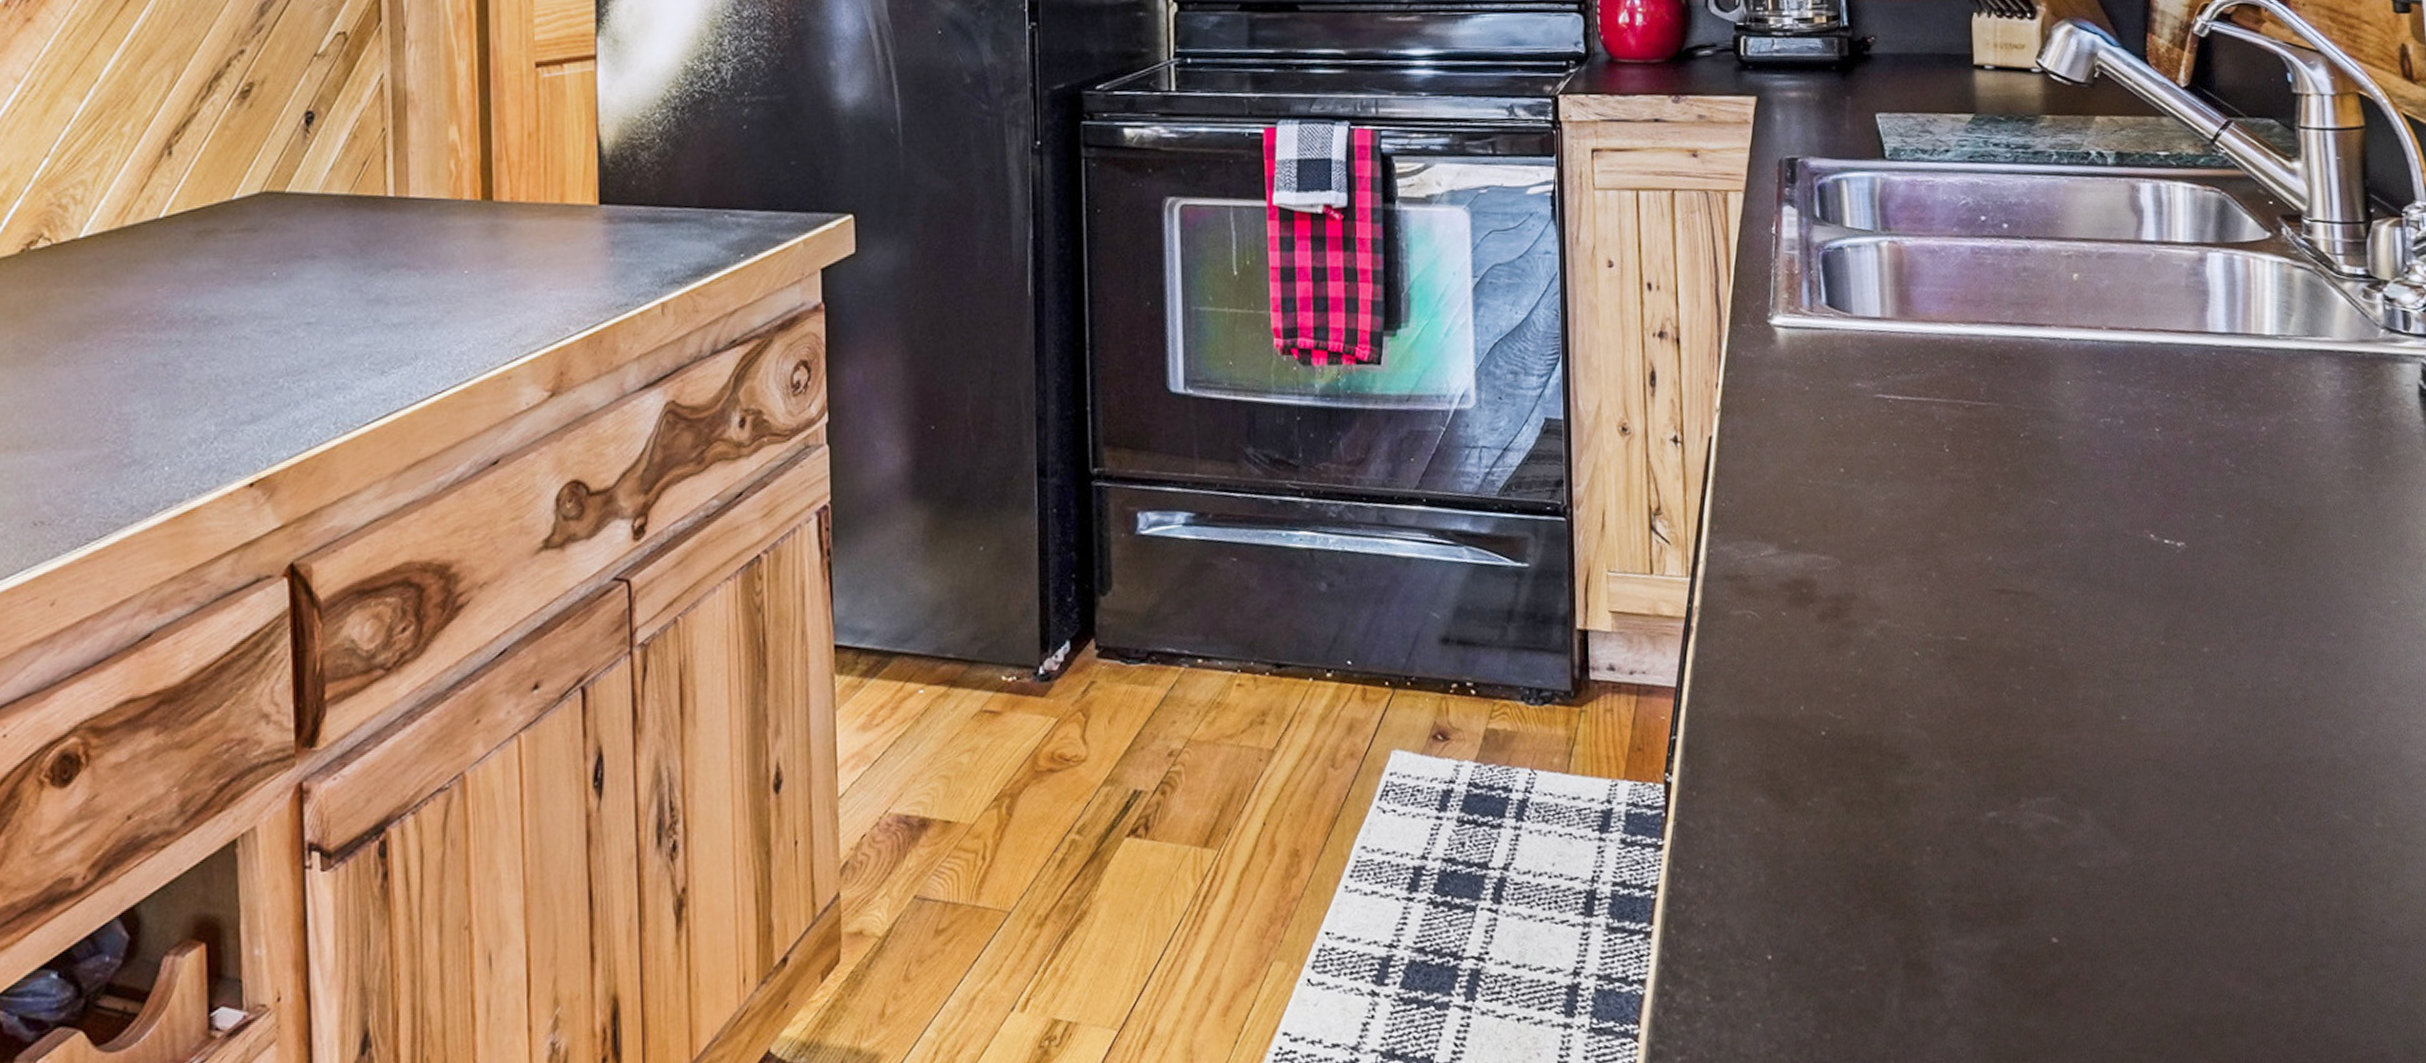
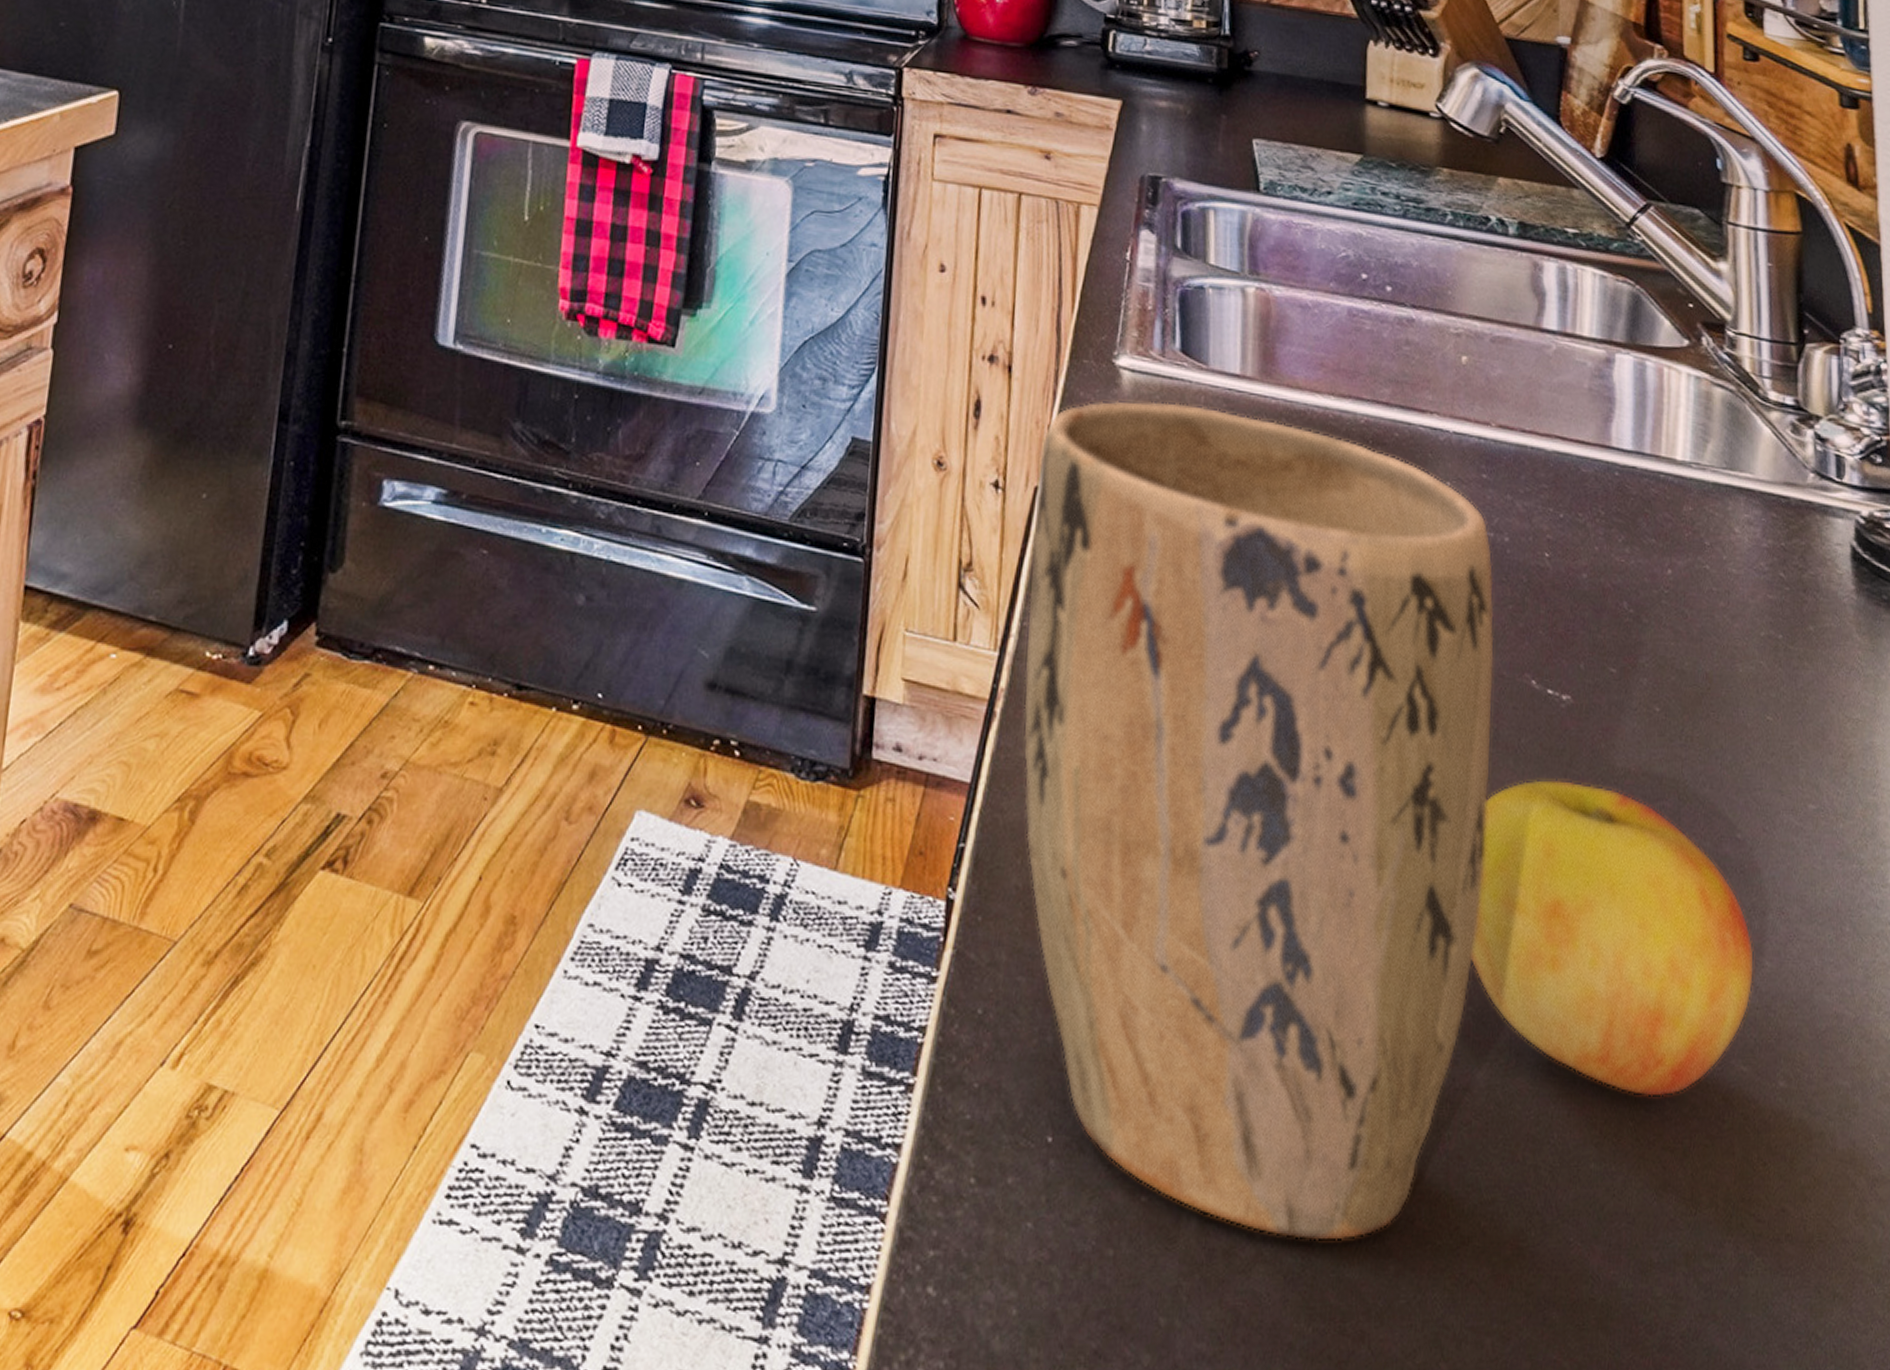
plant pot: none [1710,347,2120,1004] -> present [1022,400,1495,1241]
apple: none [2112,610,2351,851] -> present [1471,778,1755,1097]

